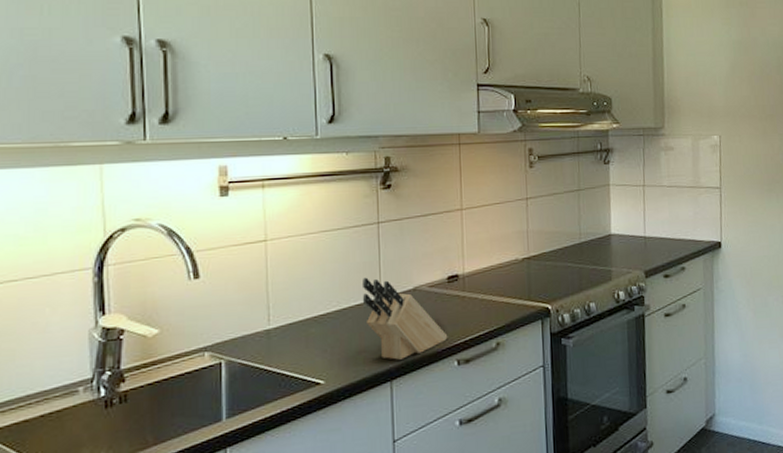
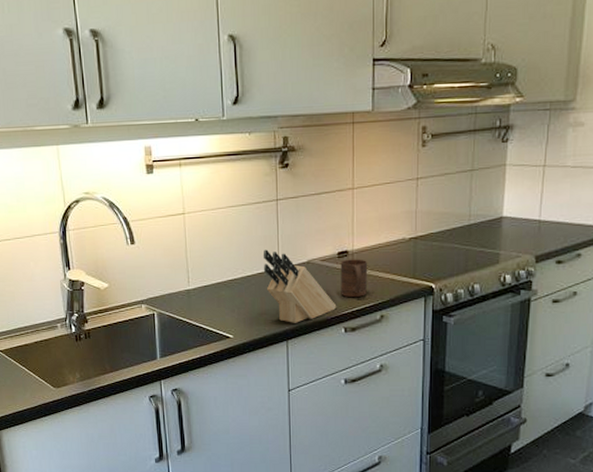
cup: none [450,282,481,326] -> present [340,259,368,298]

